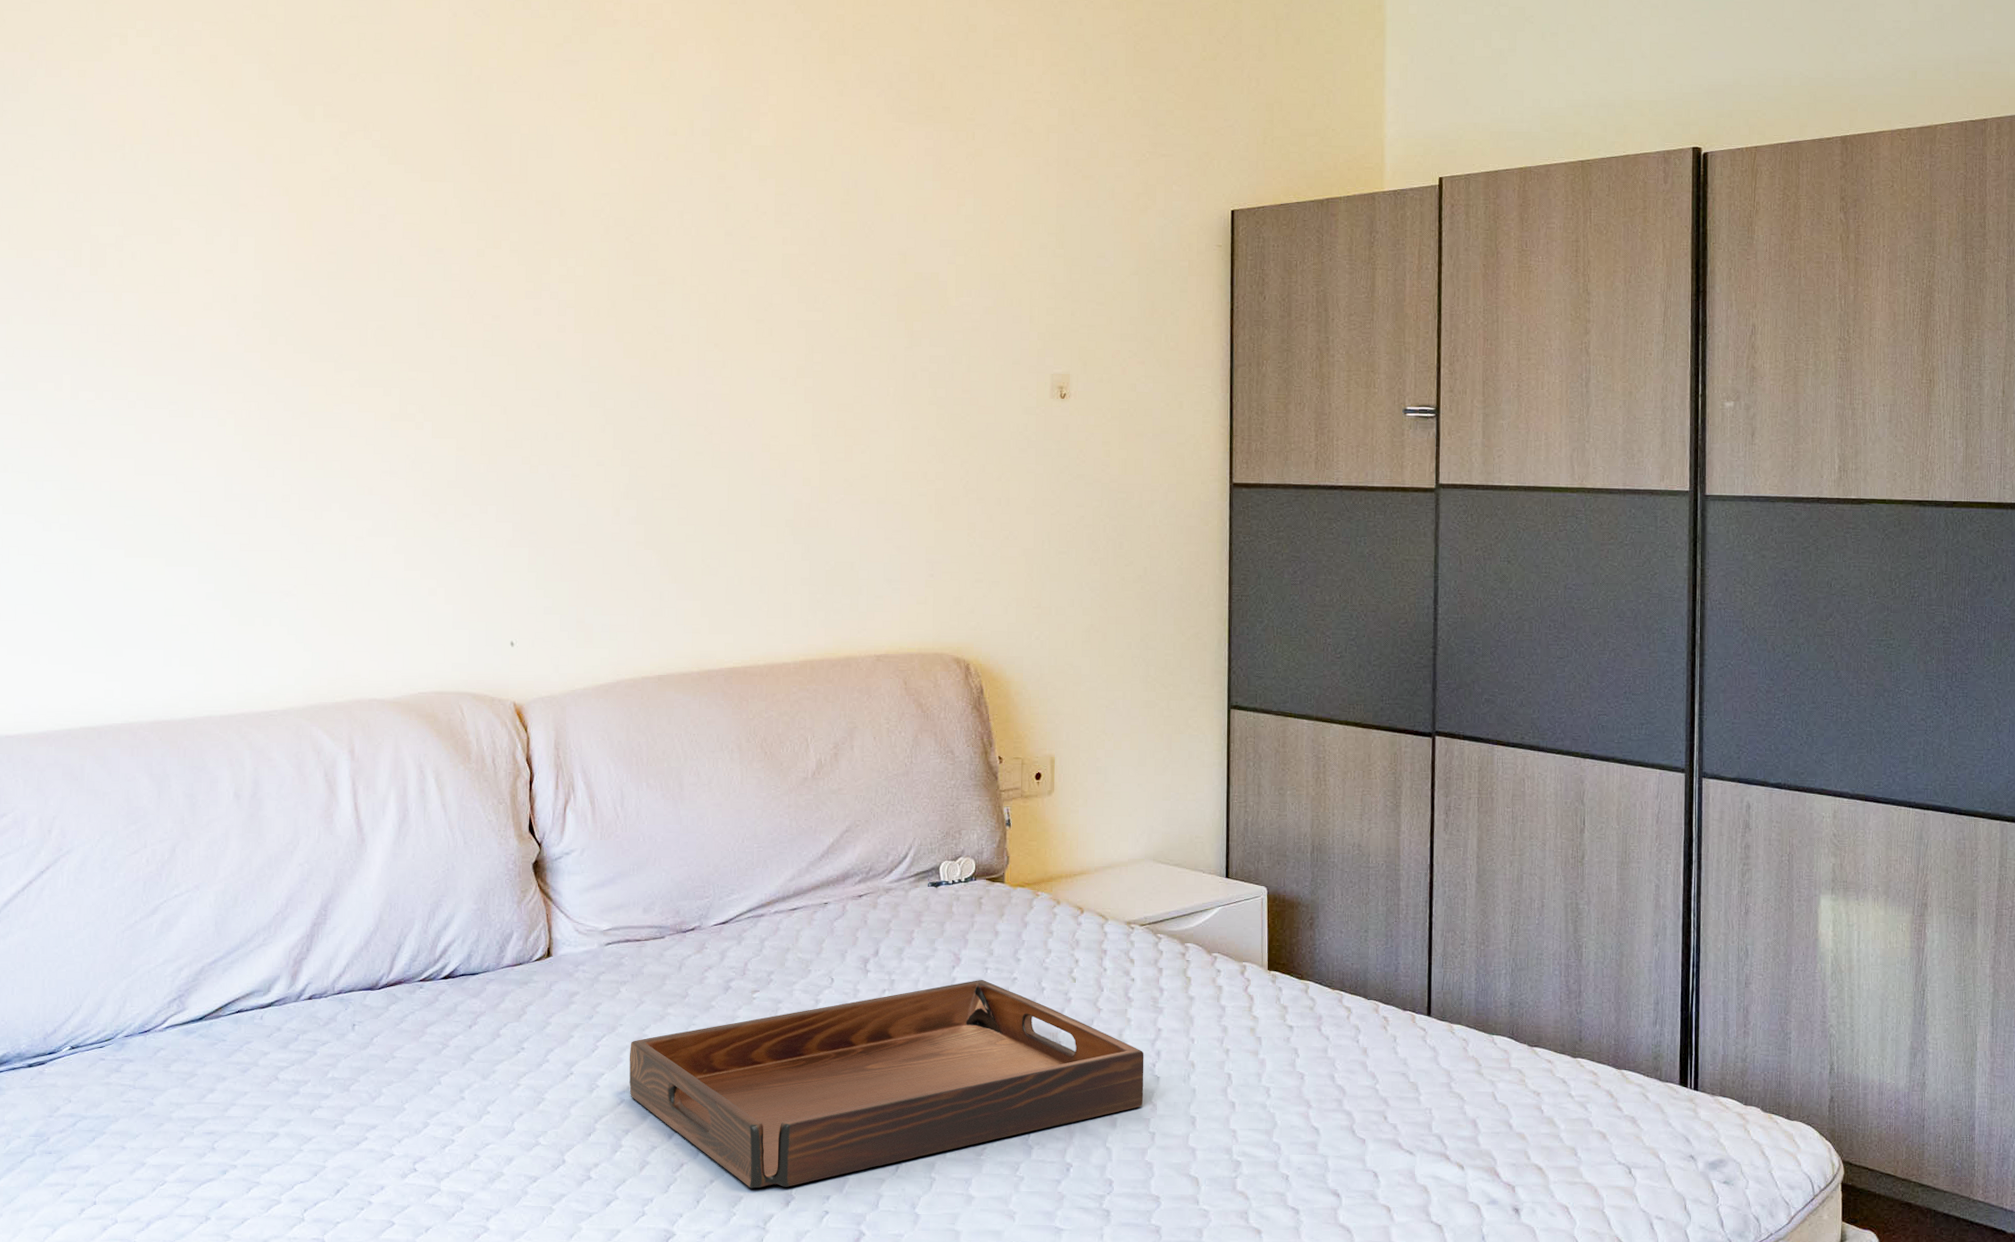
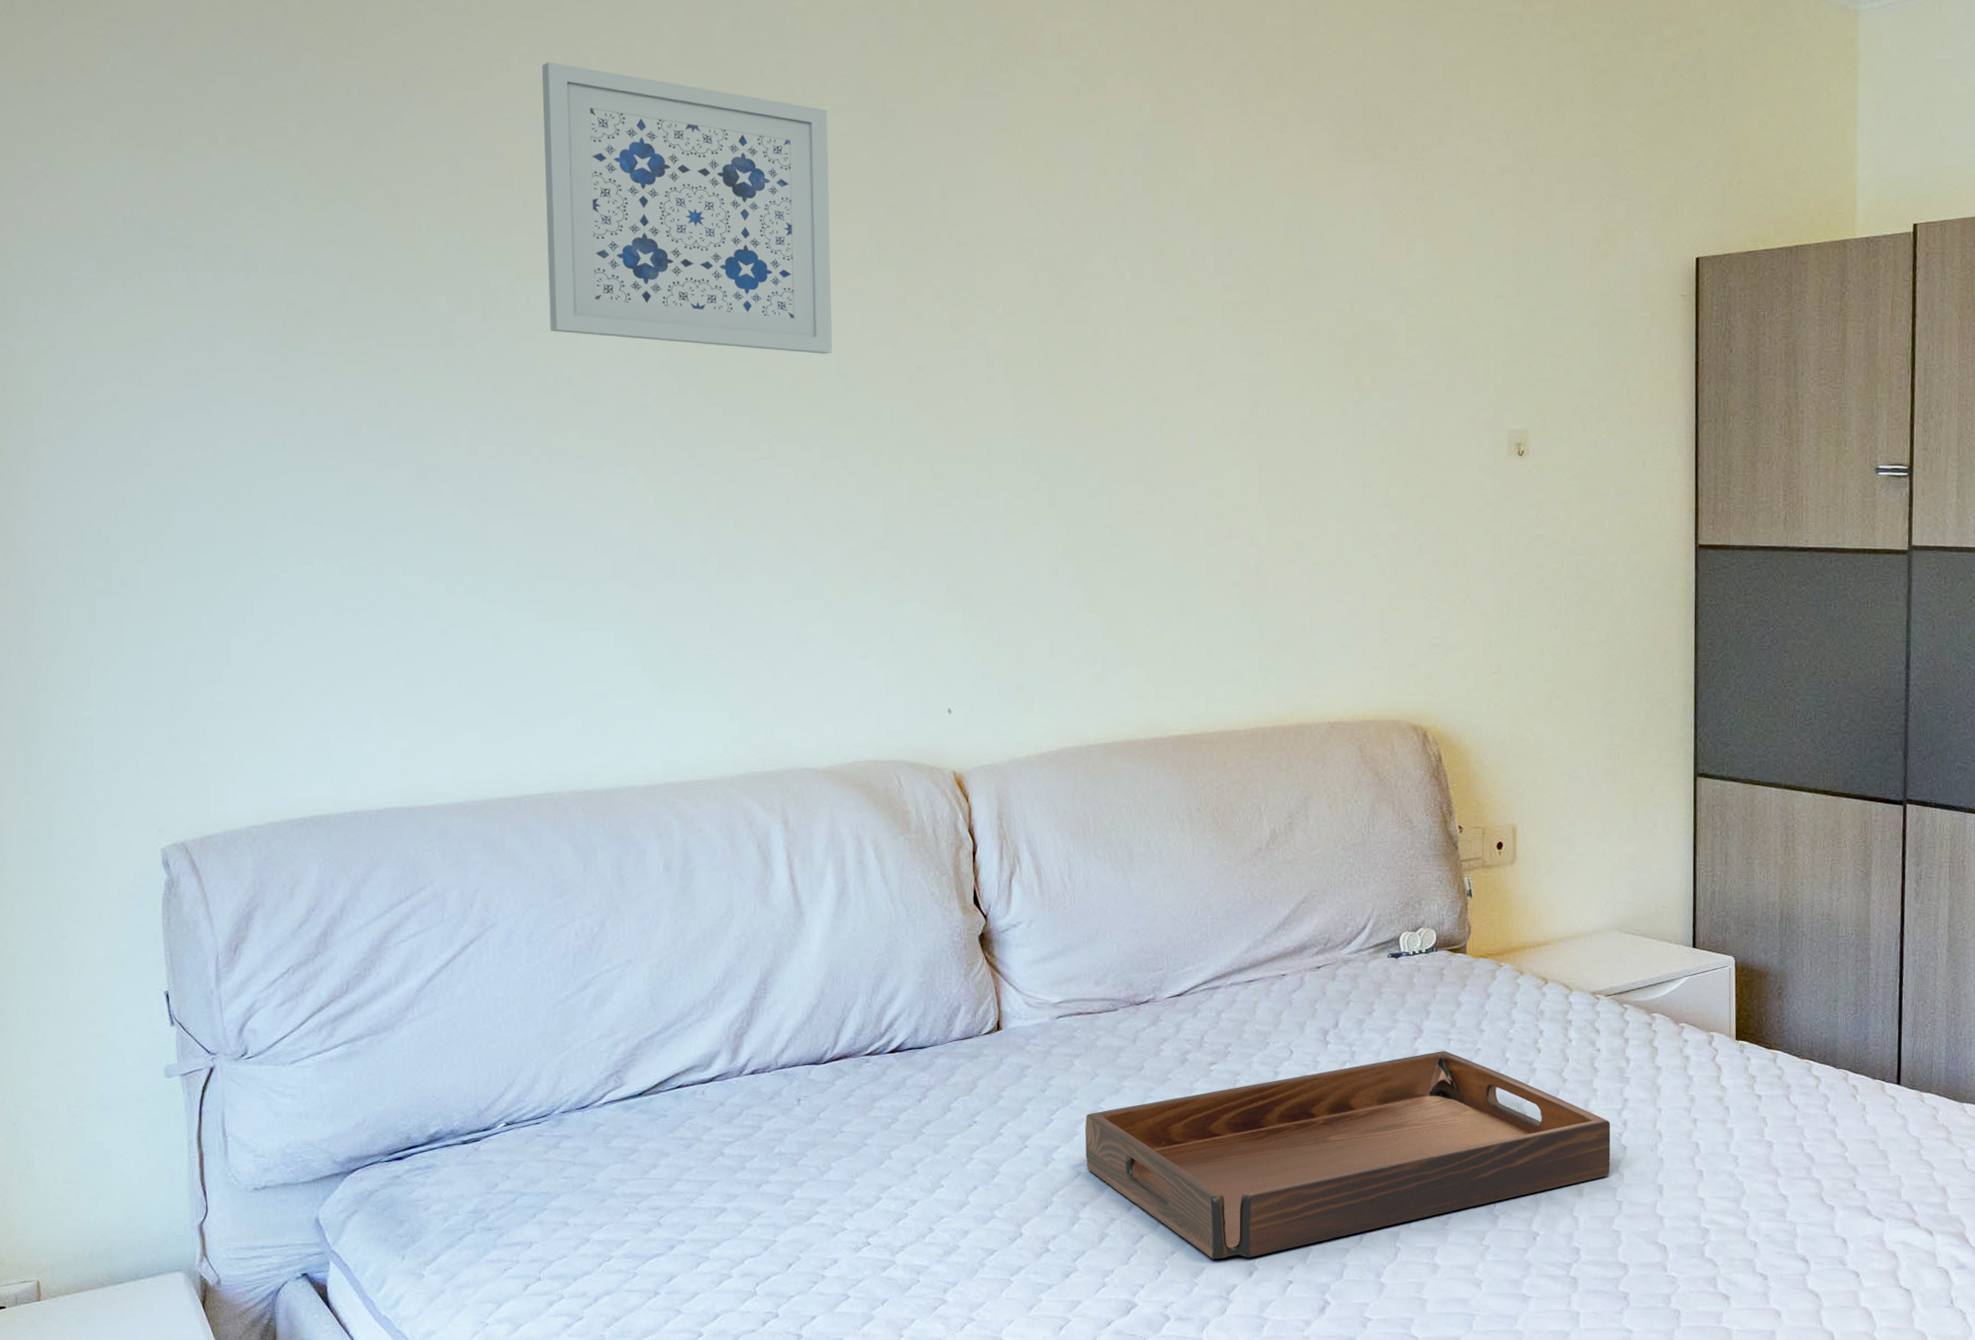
wall art: none [152,36,418,305] -> present [541,62,833,354]

